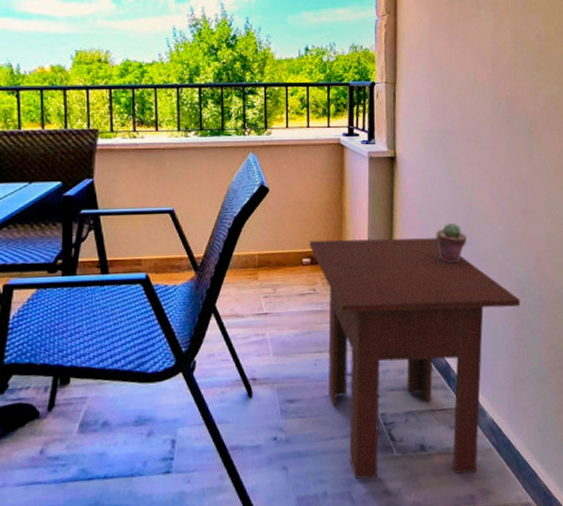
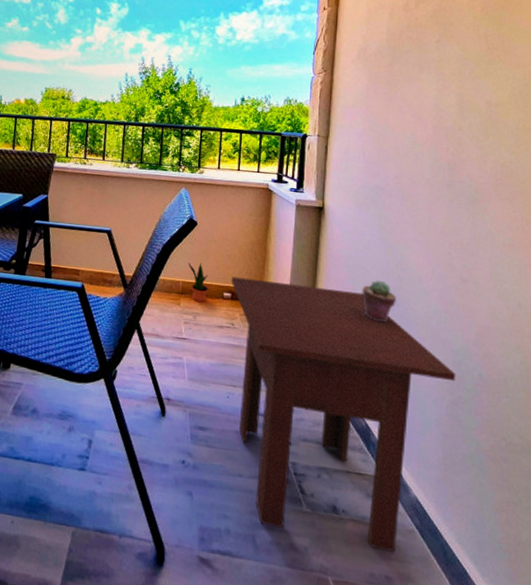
potted plant: none [263,231,286,274] -> present [188,261,208,303]

